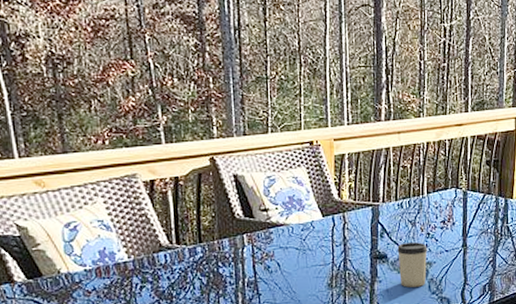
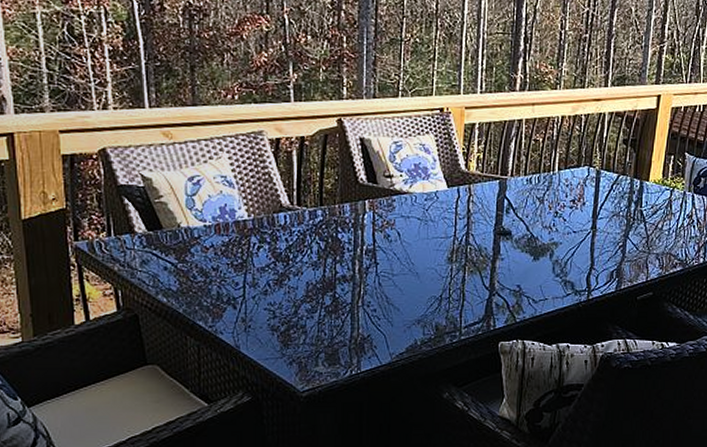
cup: present [397,242,428,287] -> none [522,221,554,268]

